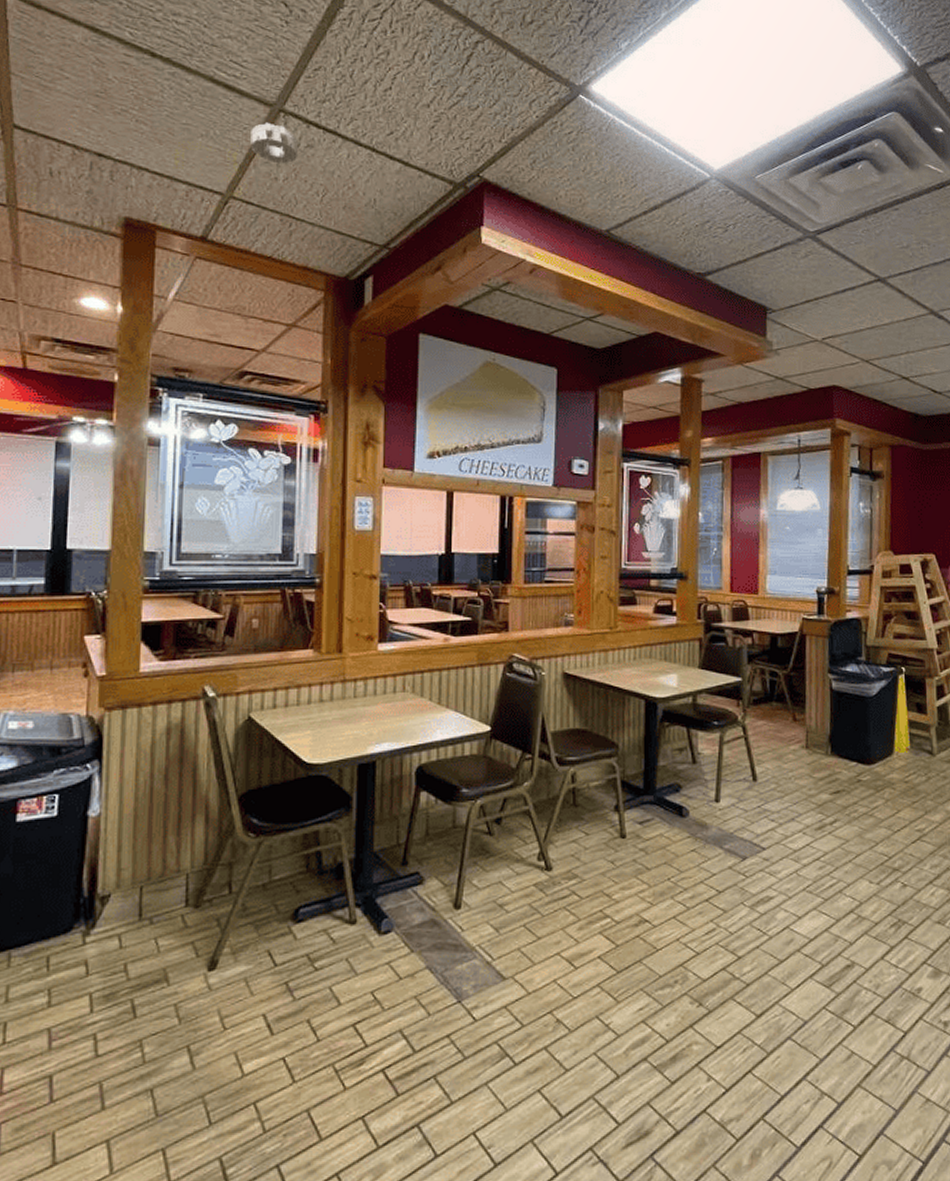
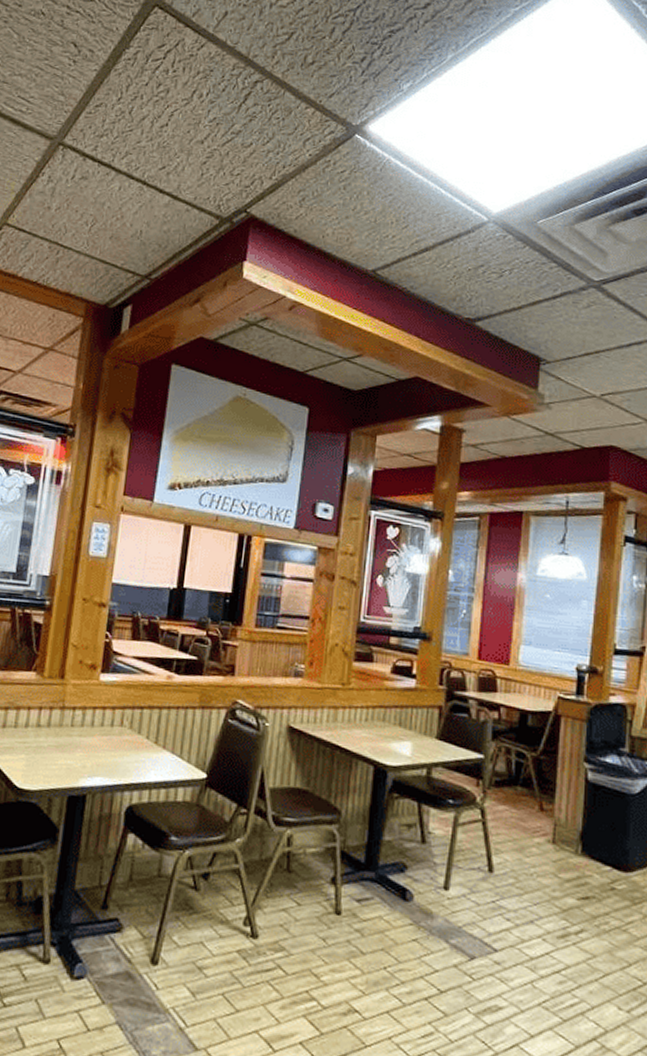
smoke detector: present [250,122,299,164] -> none [28,154,74,195]

